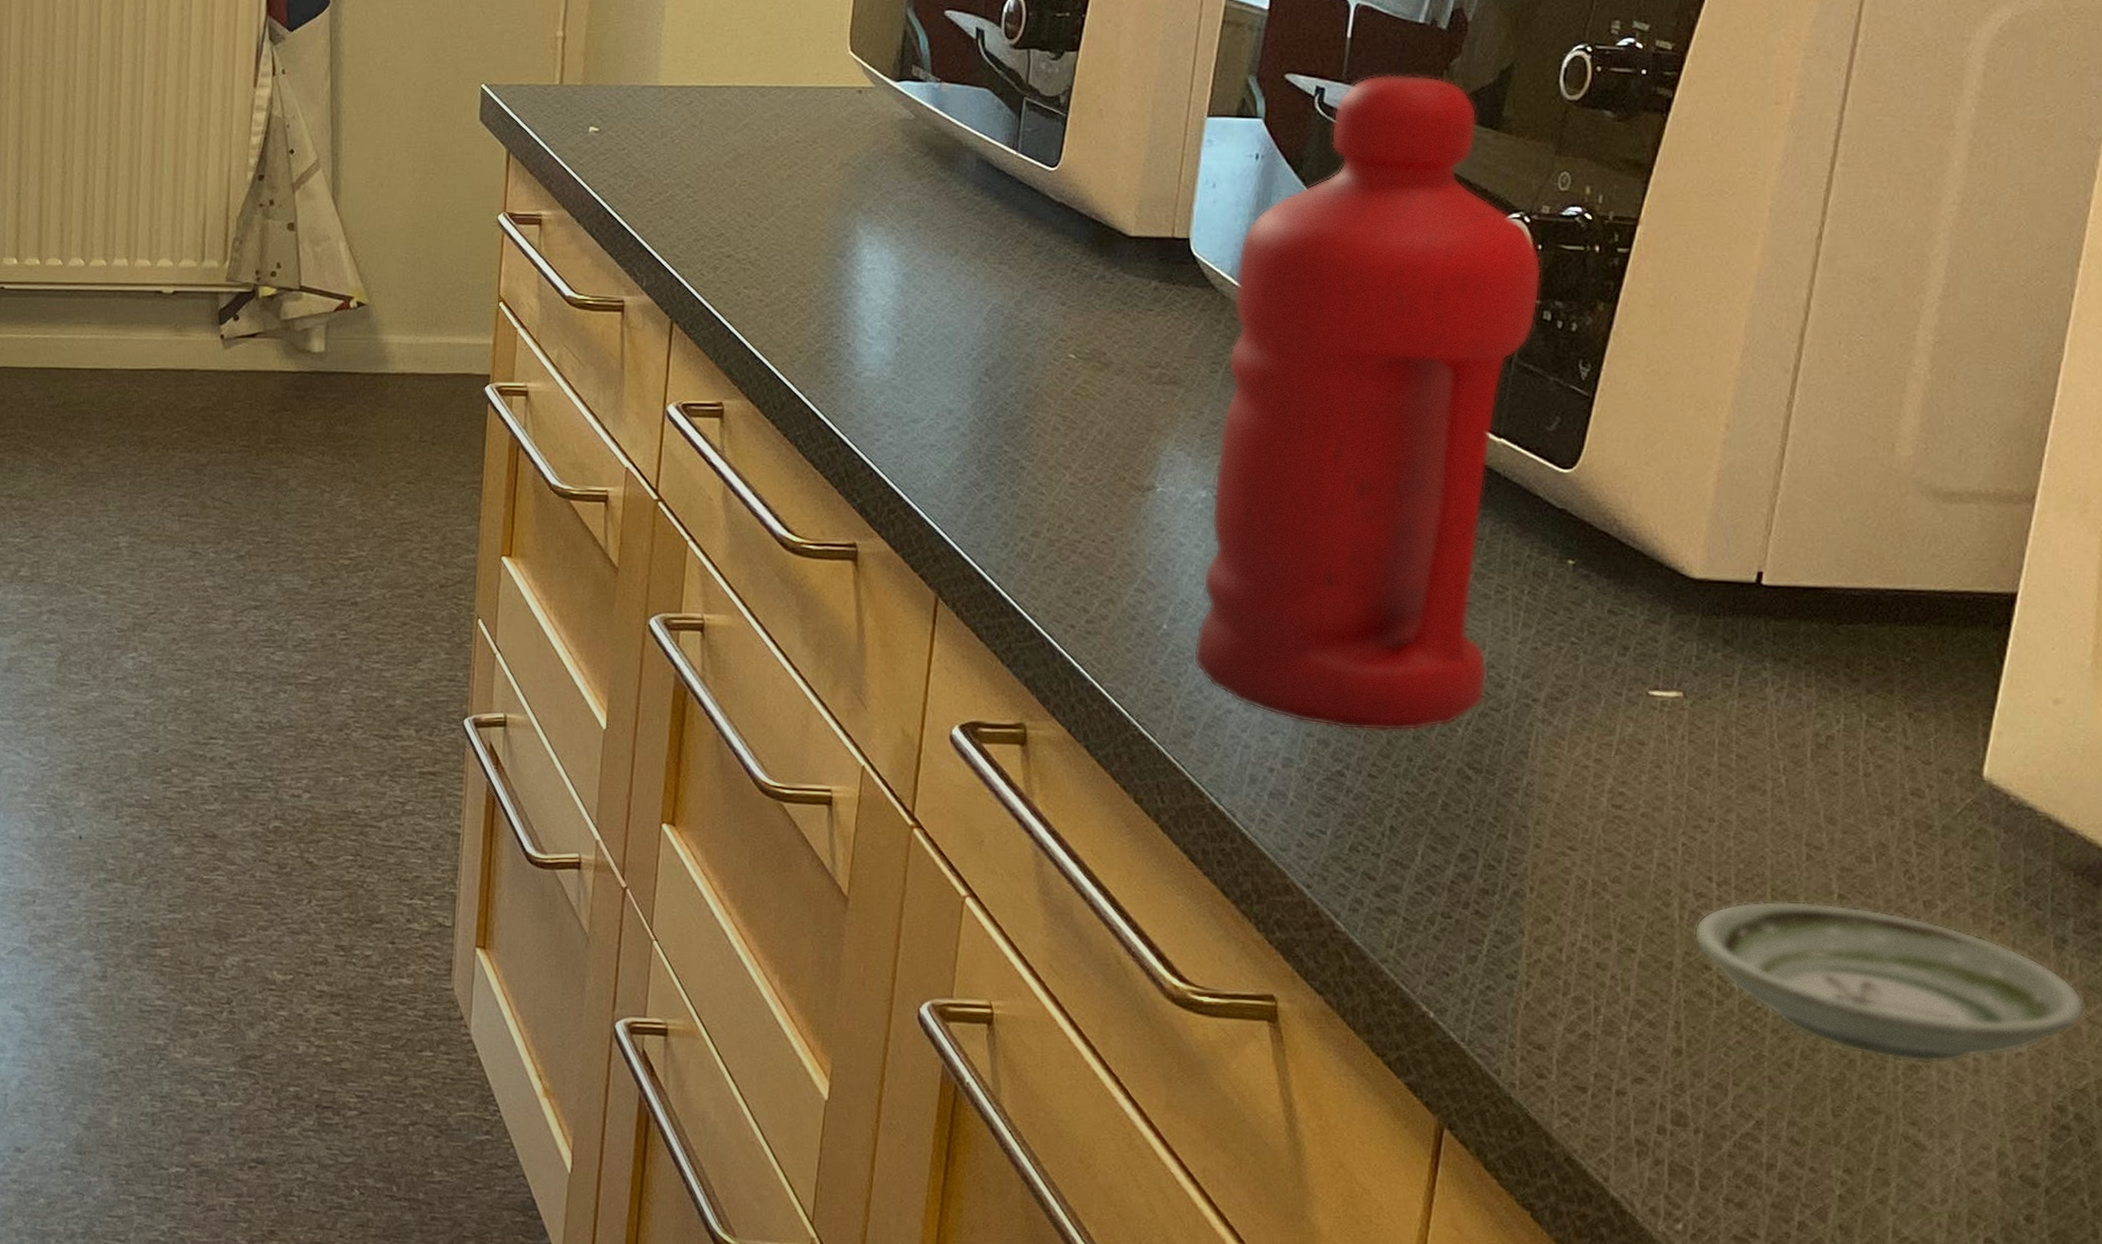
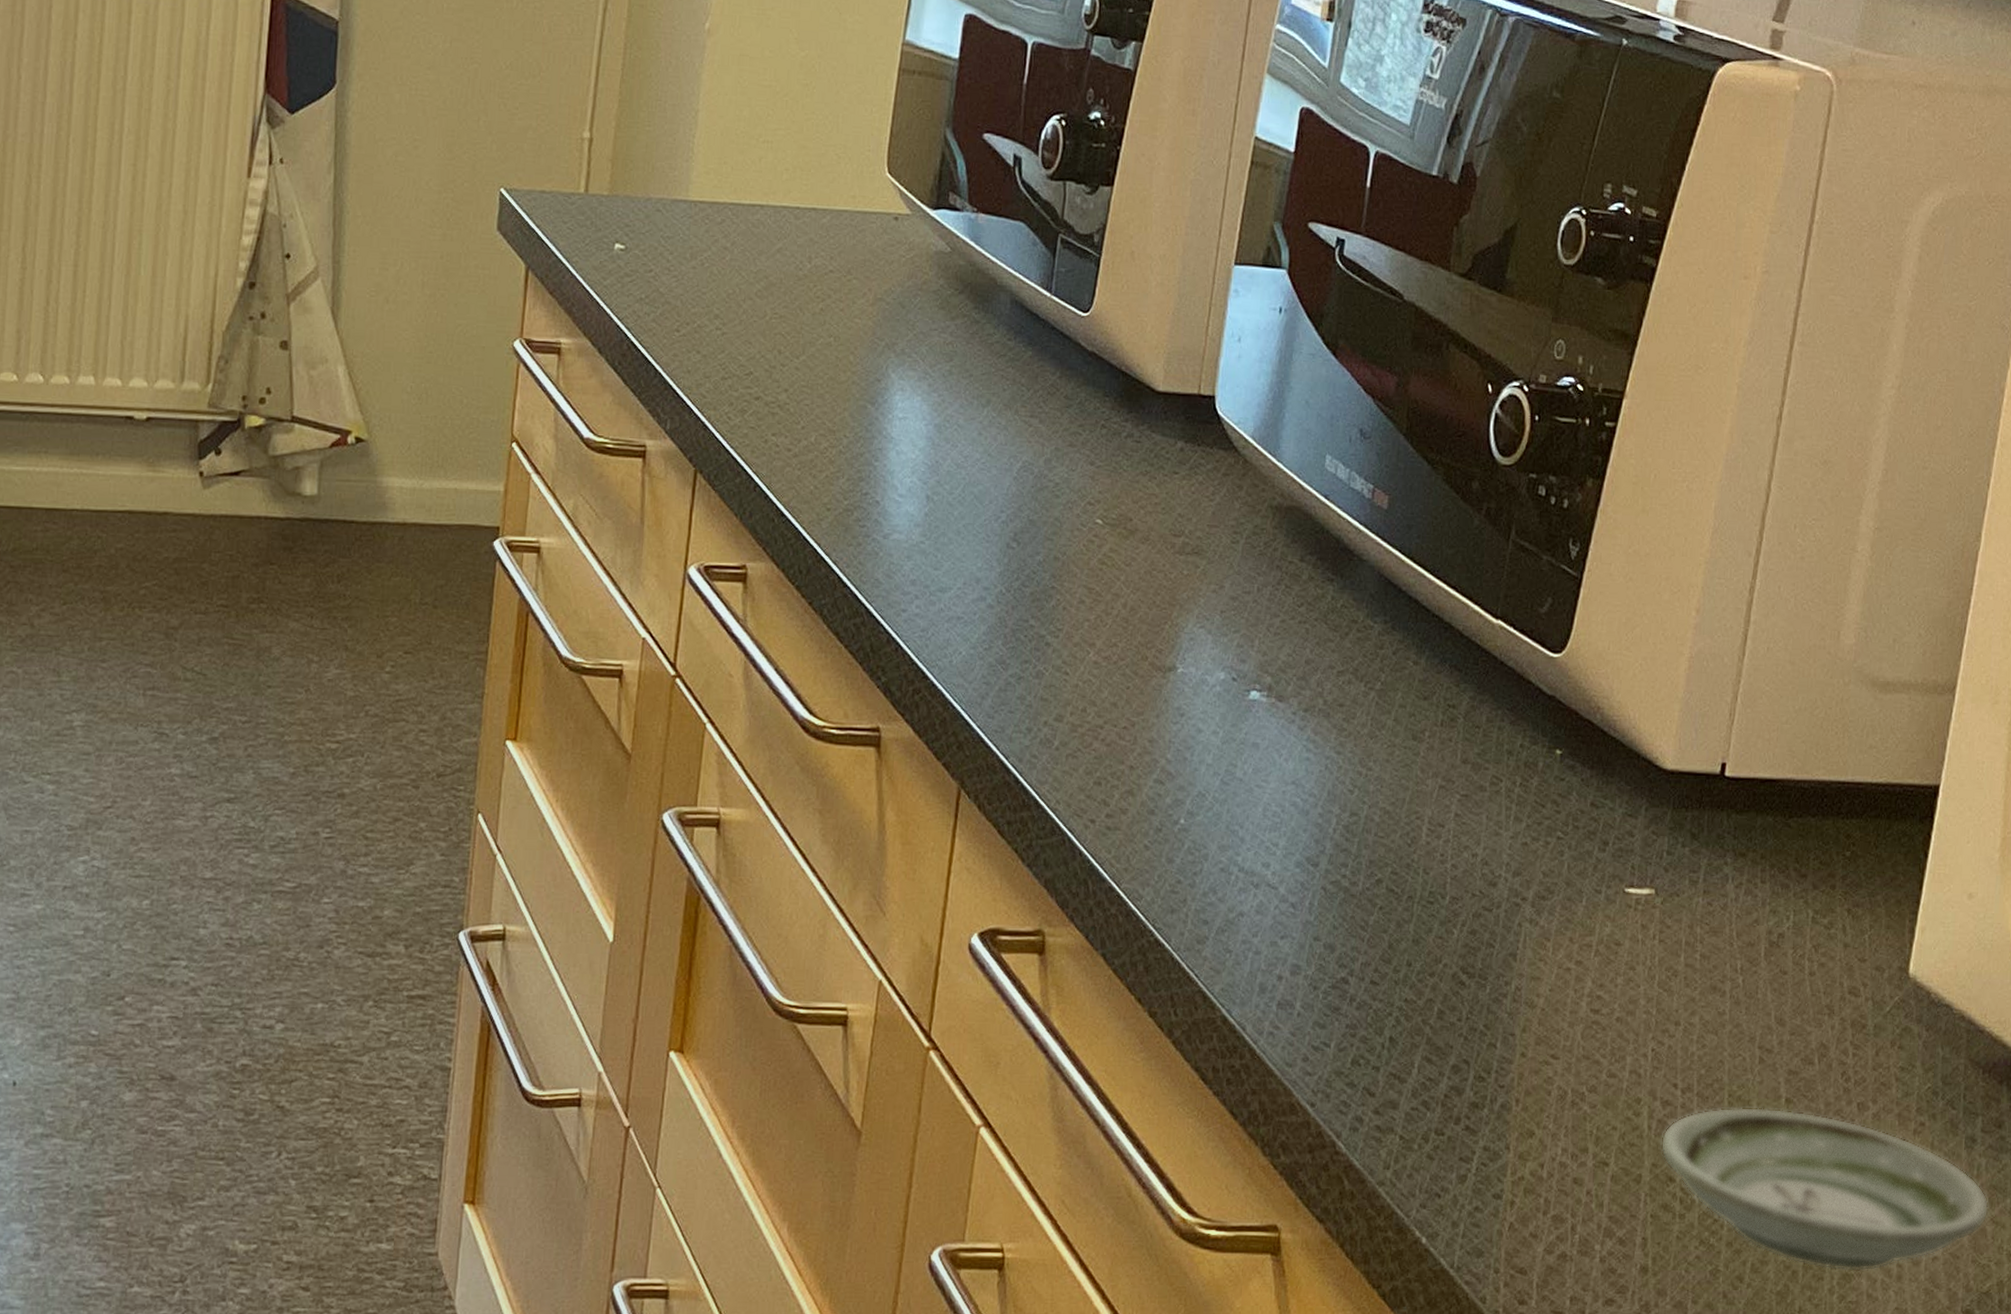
water bottle: present [1193,74,1542,731] -> none [1208,228,1538,934]

